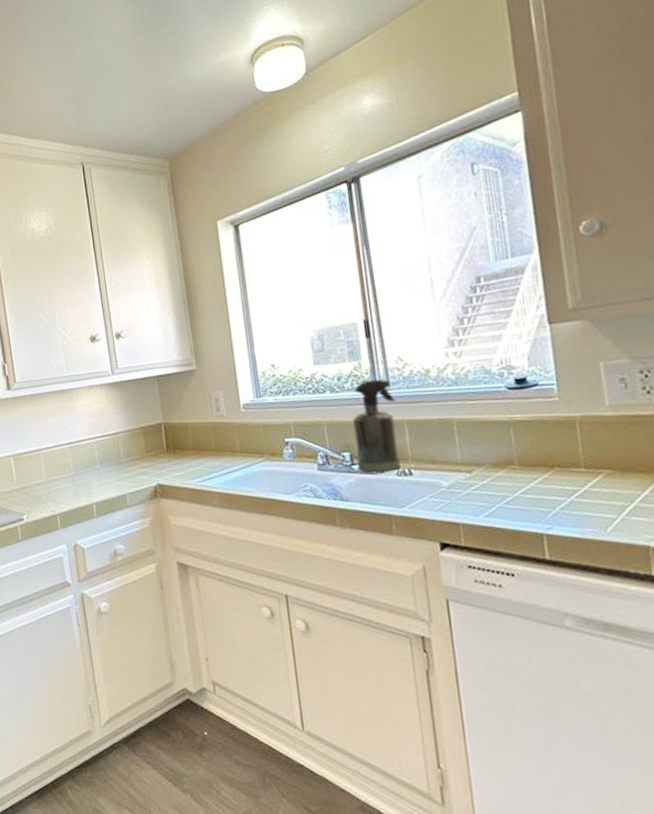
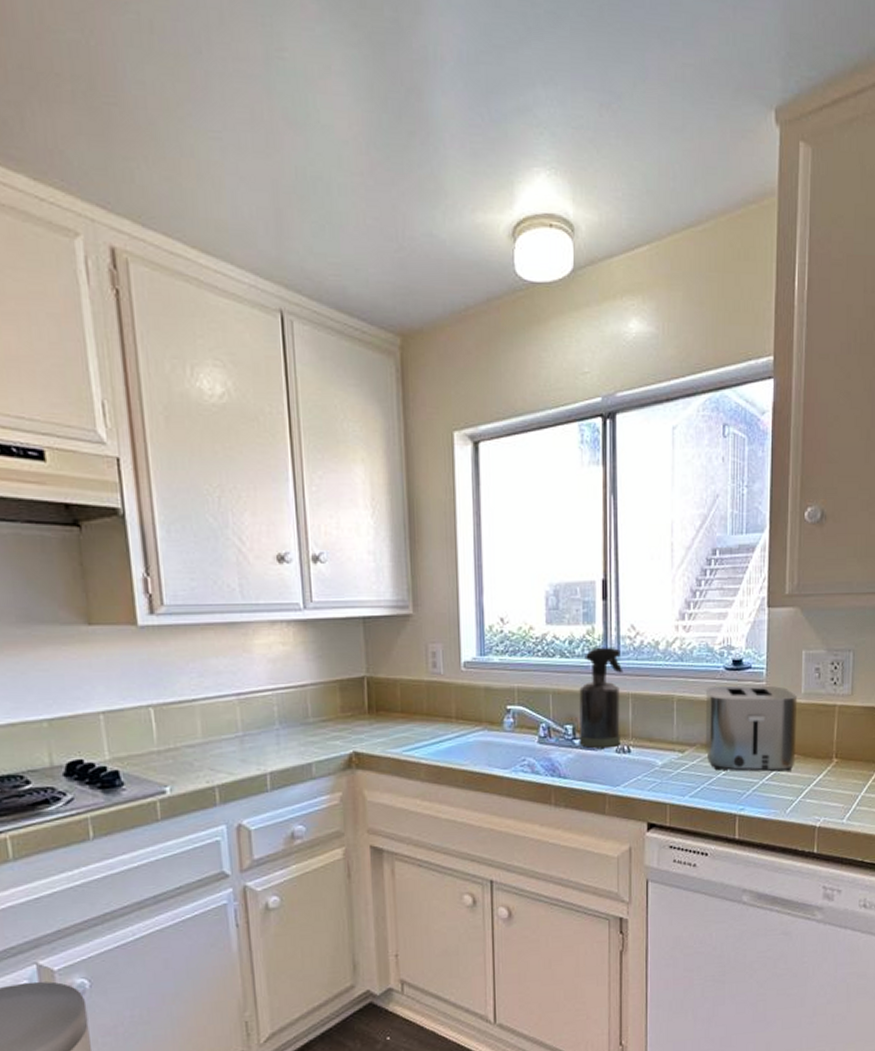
toaster: none [488,401,610,490] -> present [705,685,798,773]

